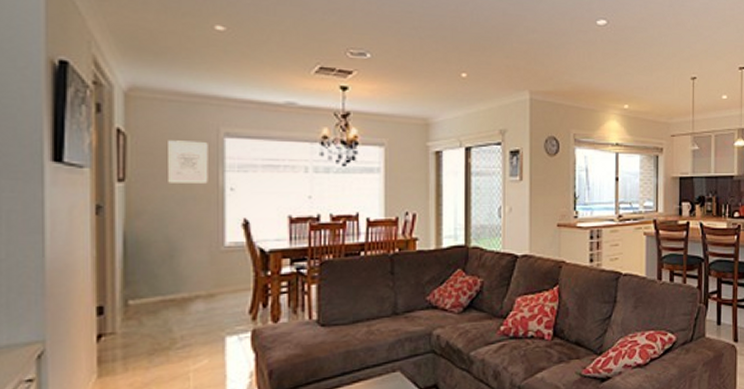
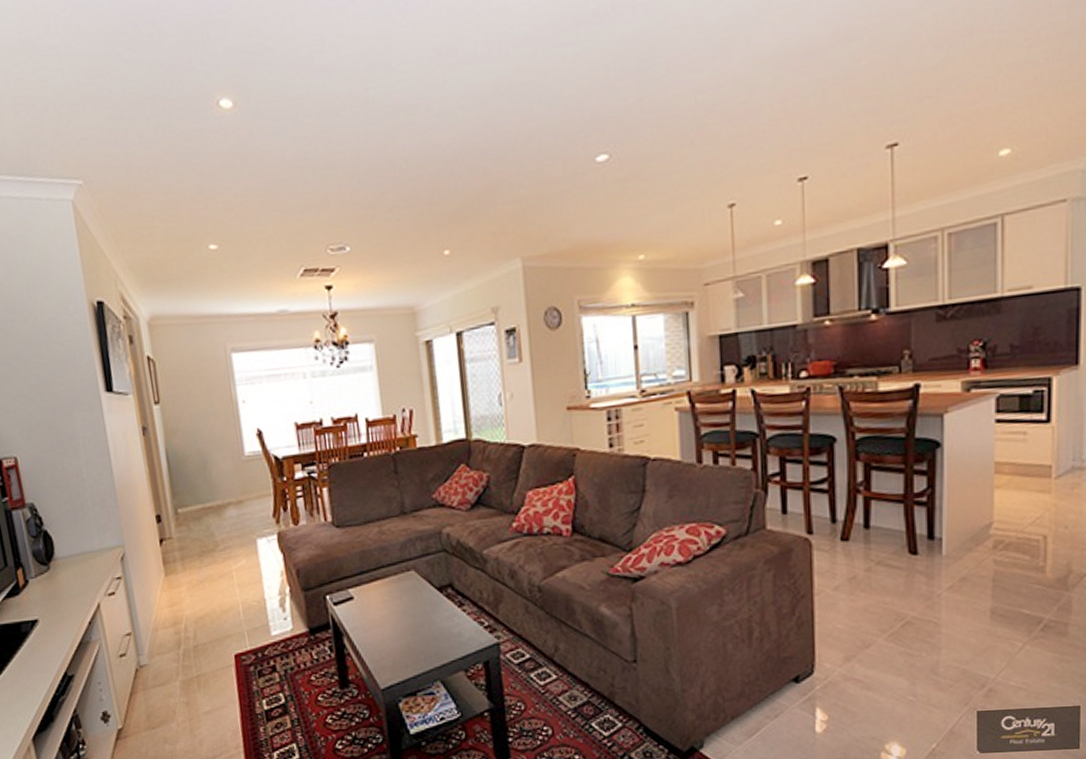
wall art: present [168,140,208,183] -> none [187,359,224,402]

